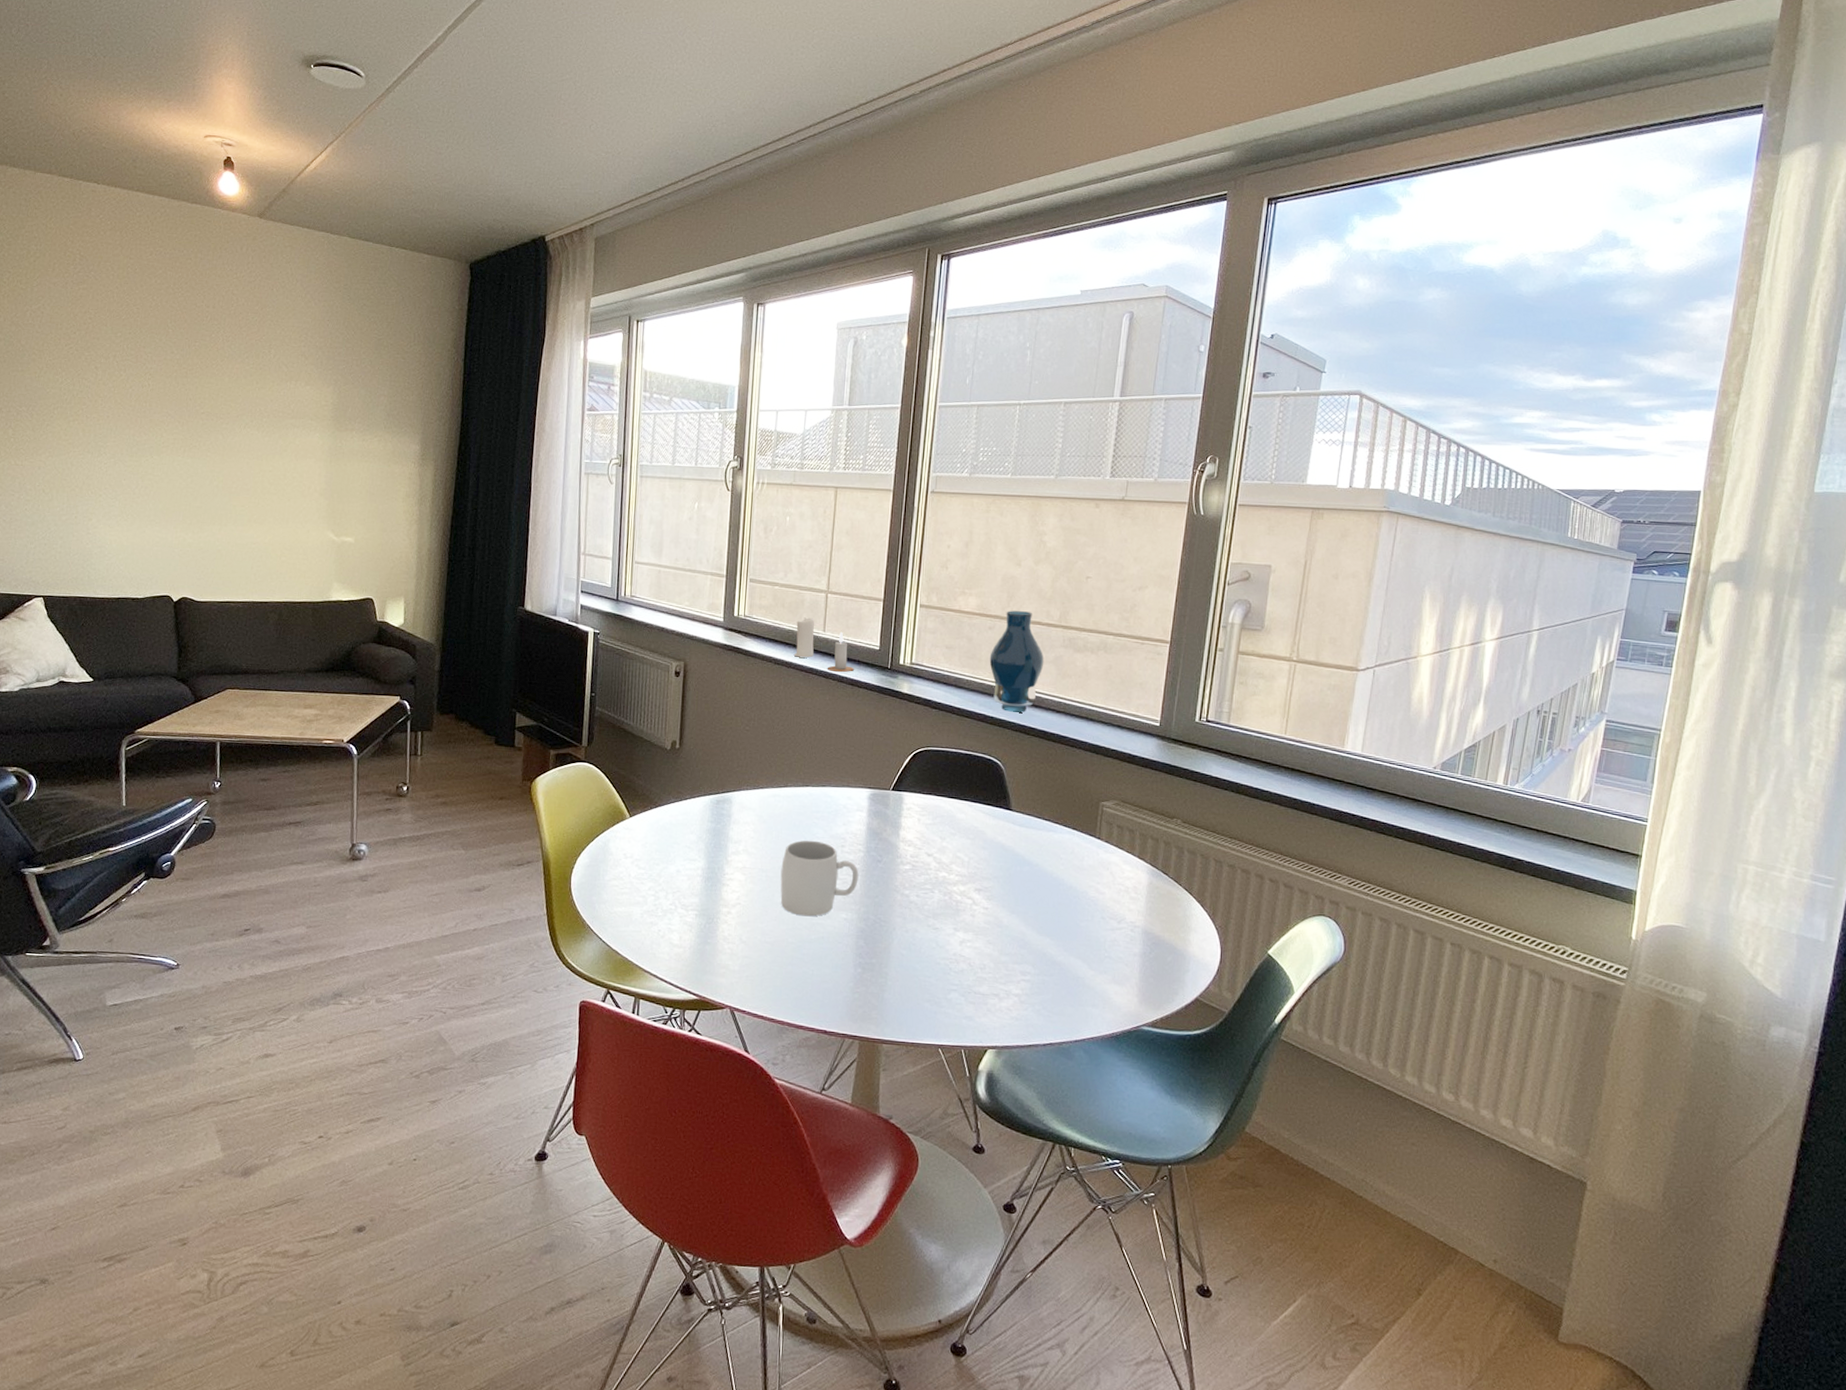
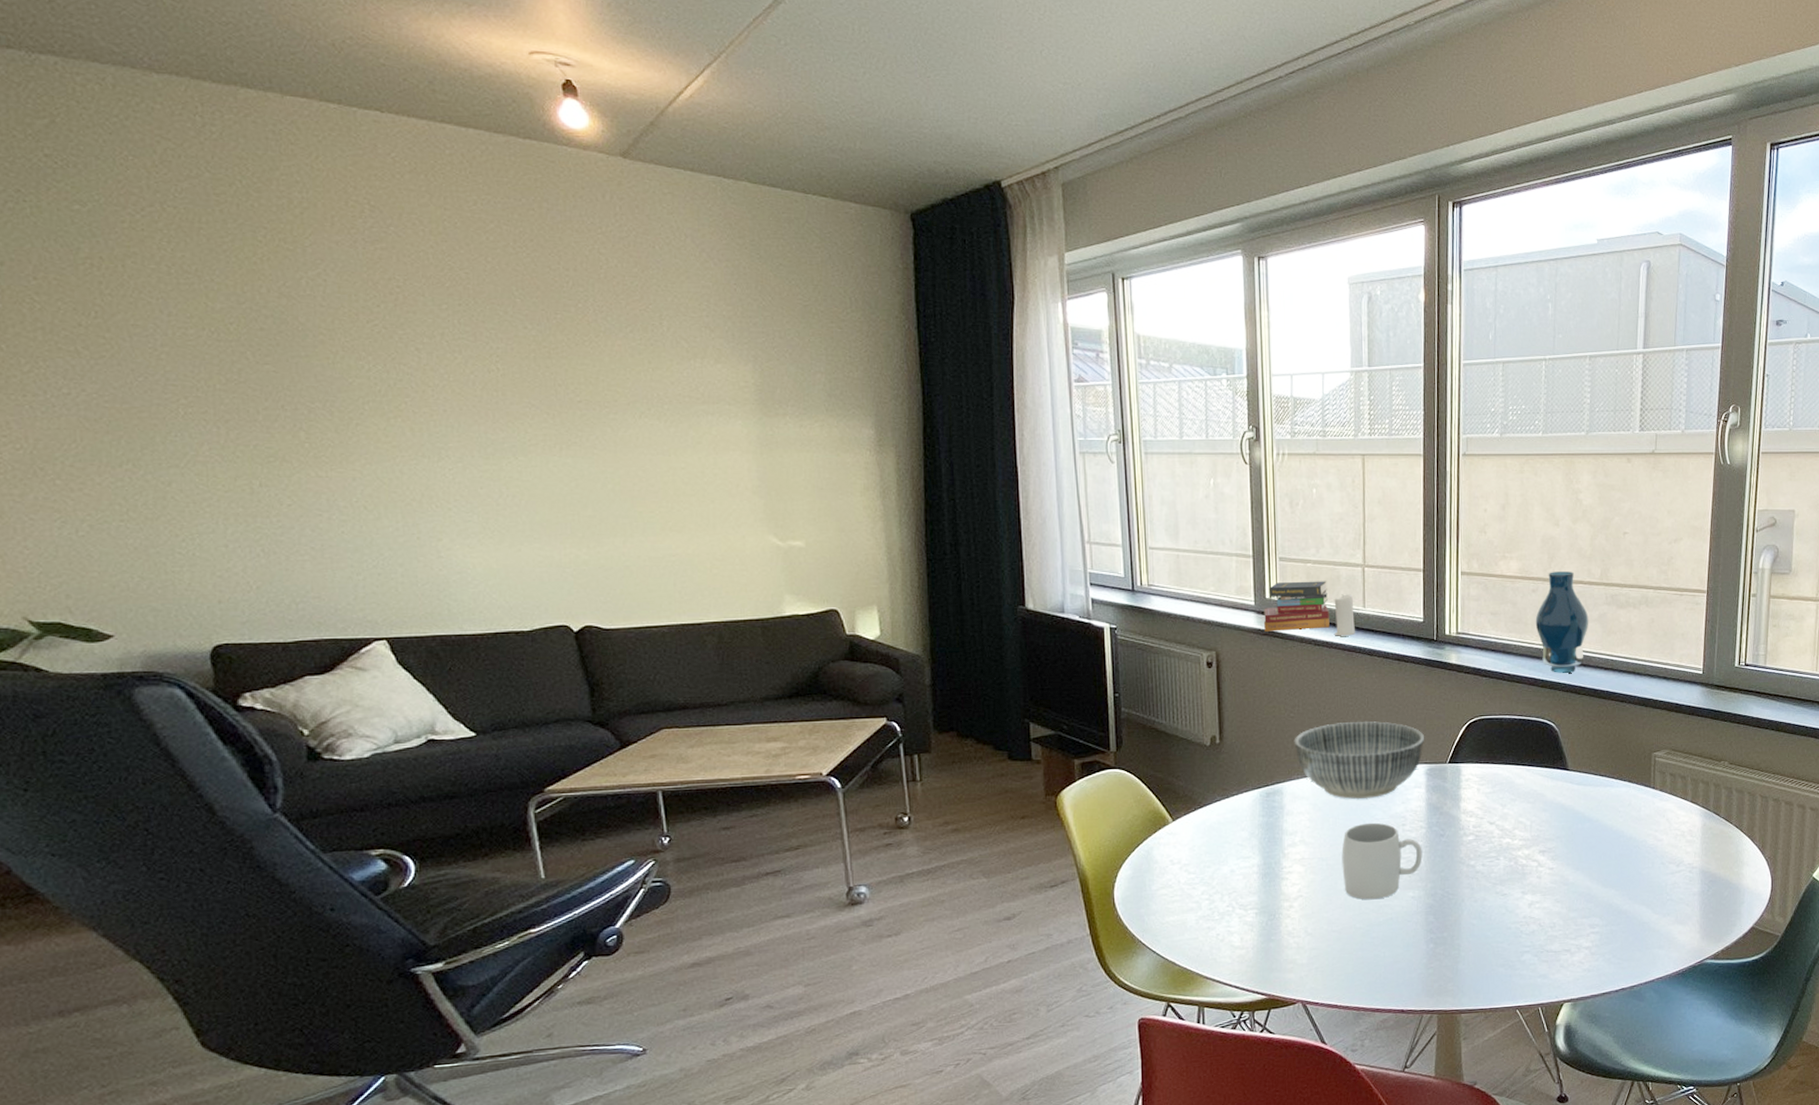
books: none [730,602,792,649] -> present [1264,581,1330,632]
bowl: none [746,740,871,817] -> present [1294,721,1425,800]
candle: present [827,631,854,673] -> none [1370,606,1399,649]

